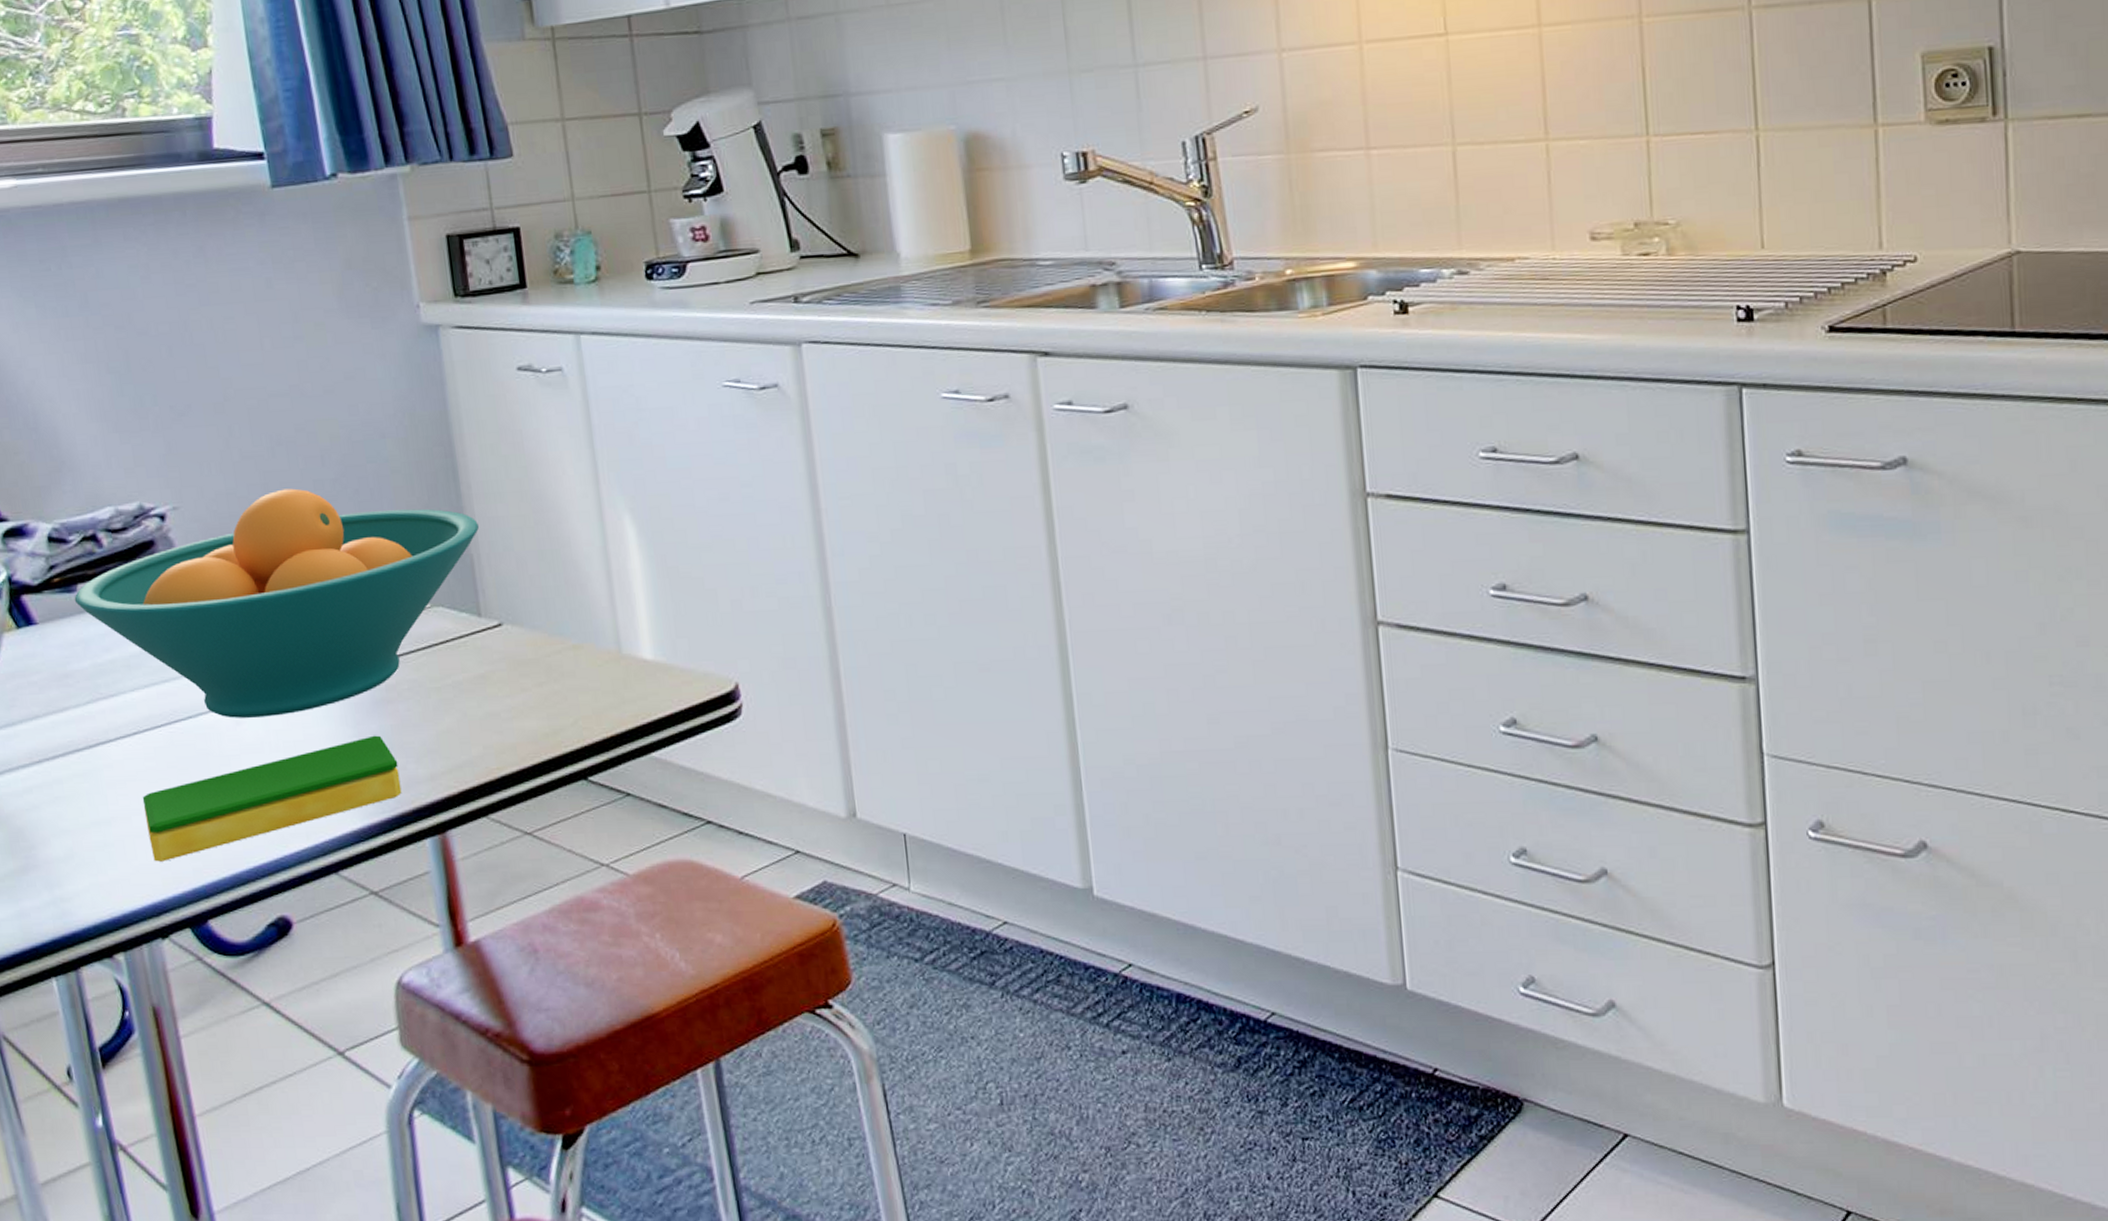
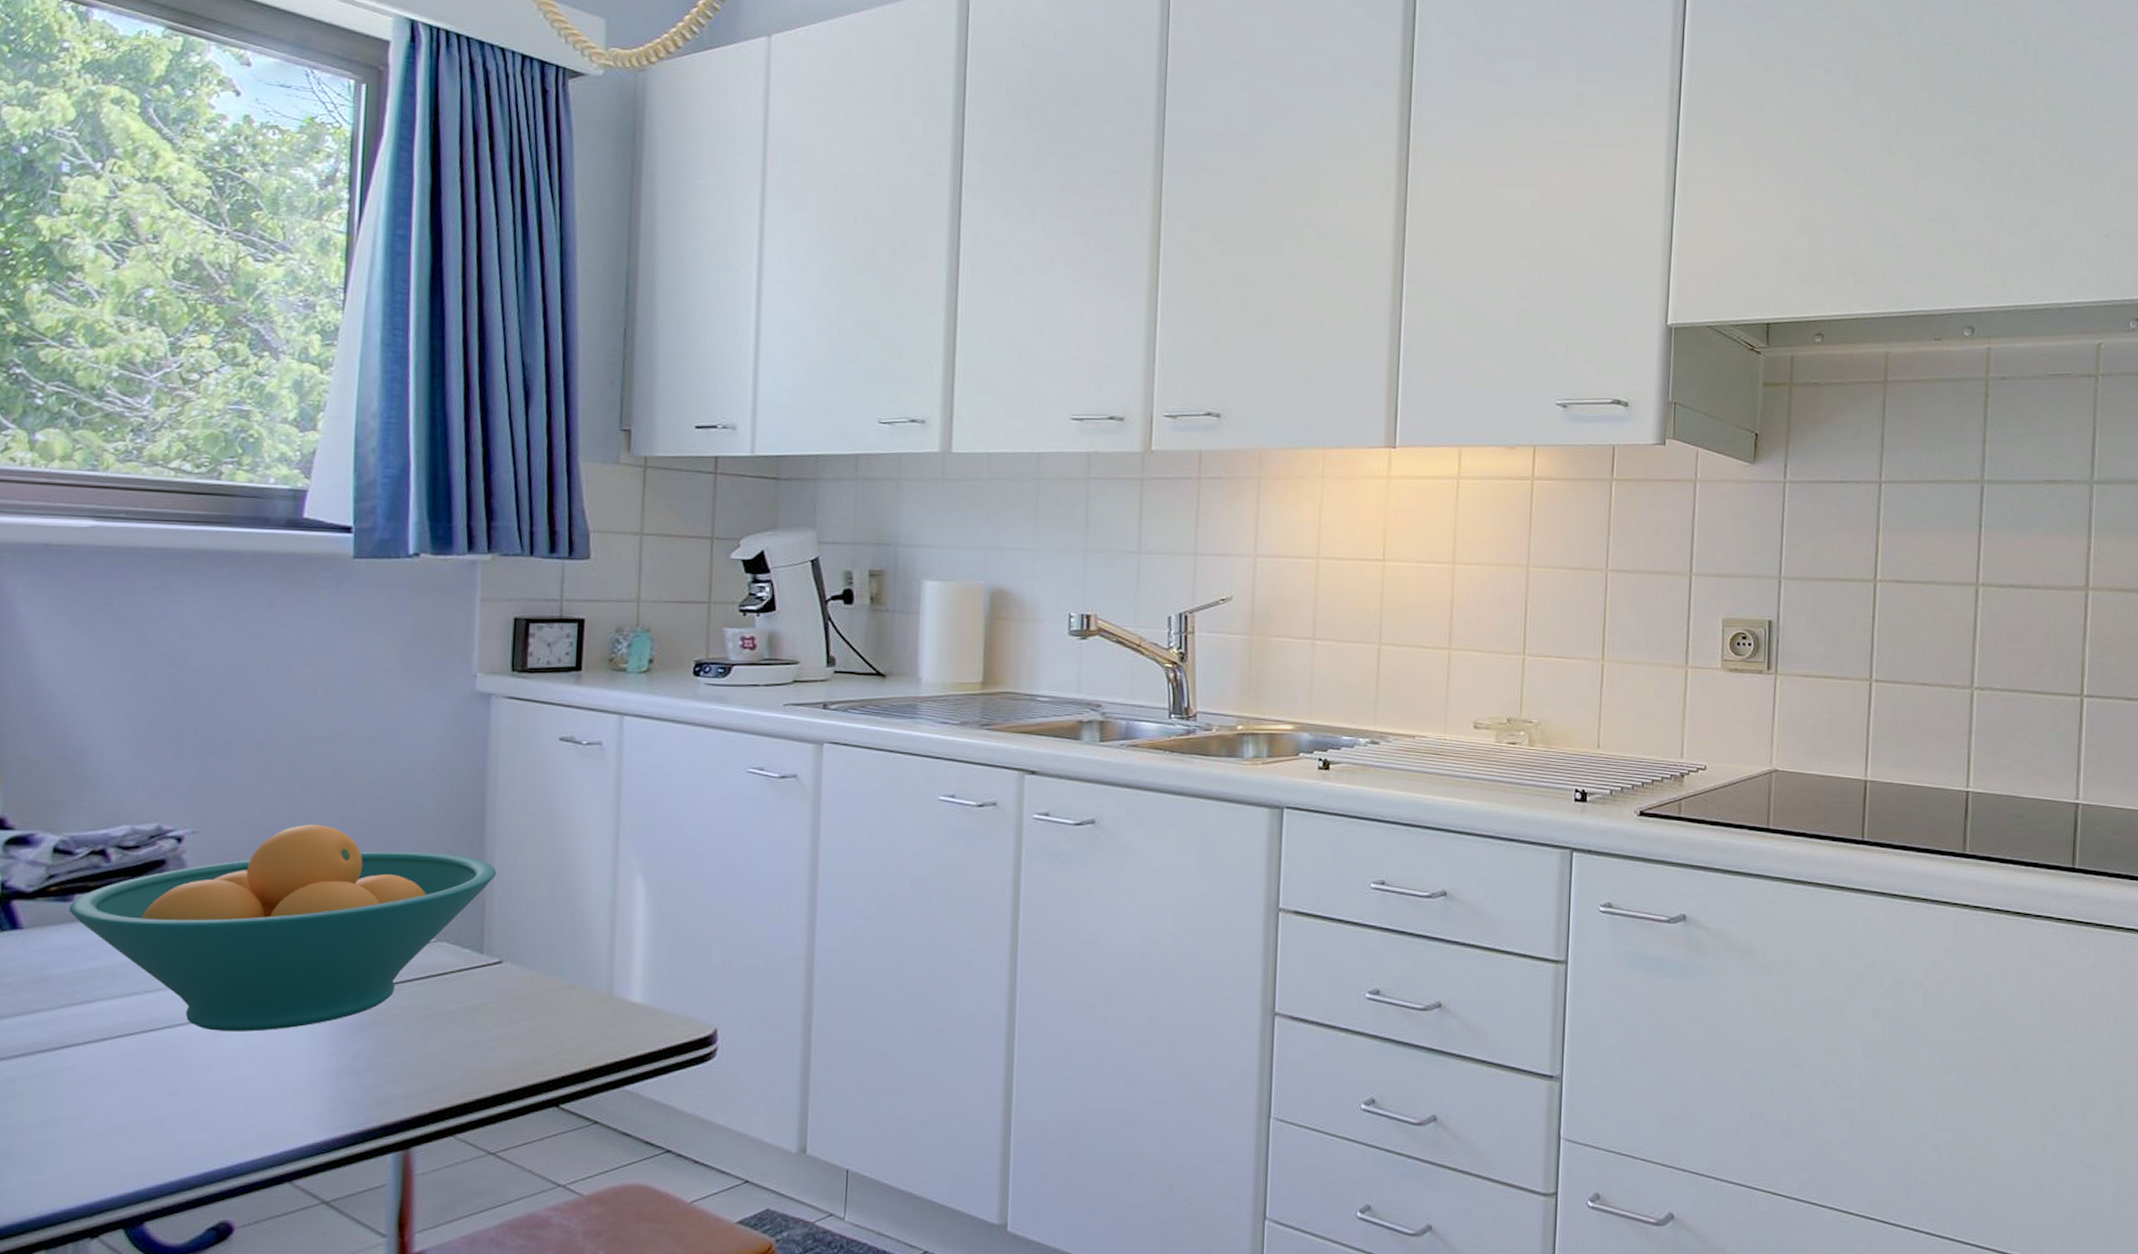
dish sponge: present [142,735,402,862] -> none [98,1055,374,1163]

